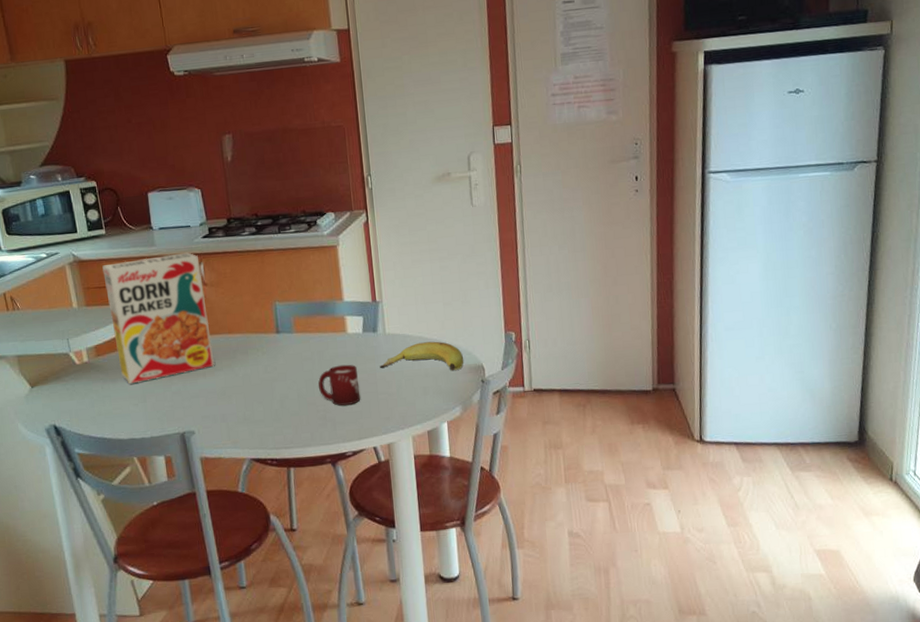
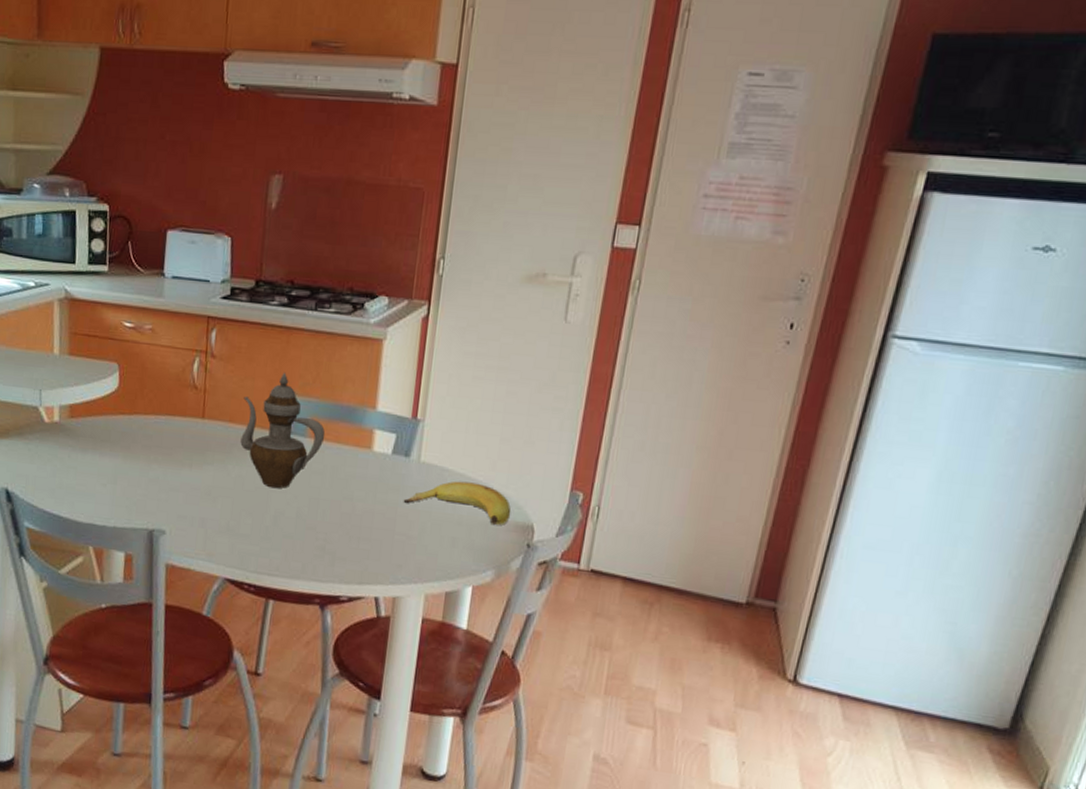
cereal box: present [102,252,215,384] -> none [93,309,212,460]
teapot: none [236,285,308,378] -> present [240,372,326,488]
cup: present [318,364,361,406] -> none [323,488,375,540]

